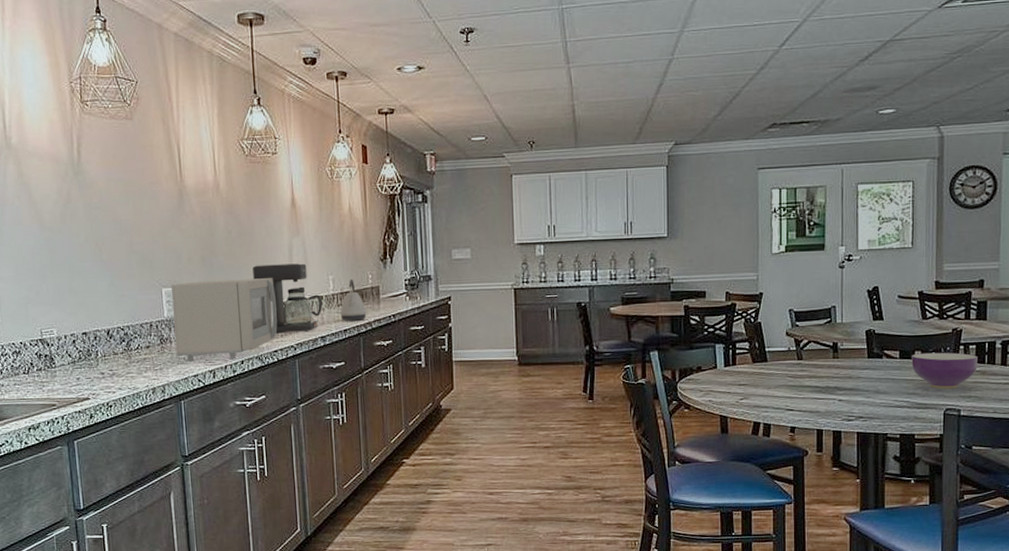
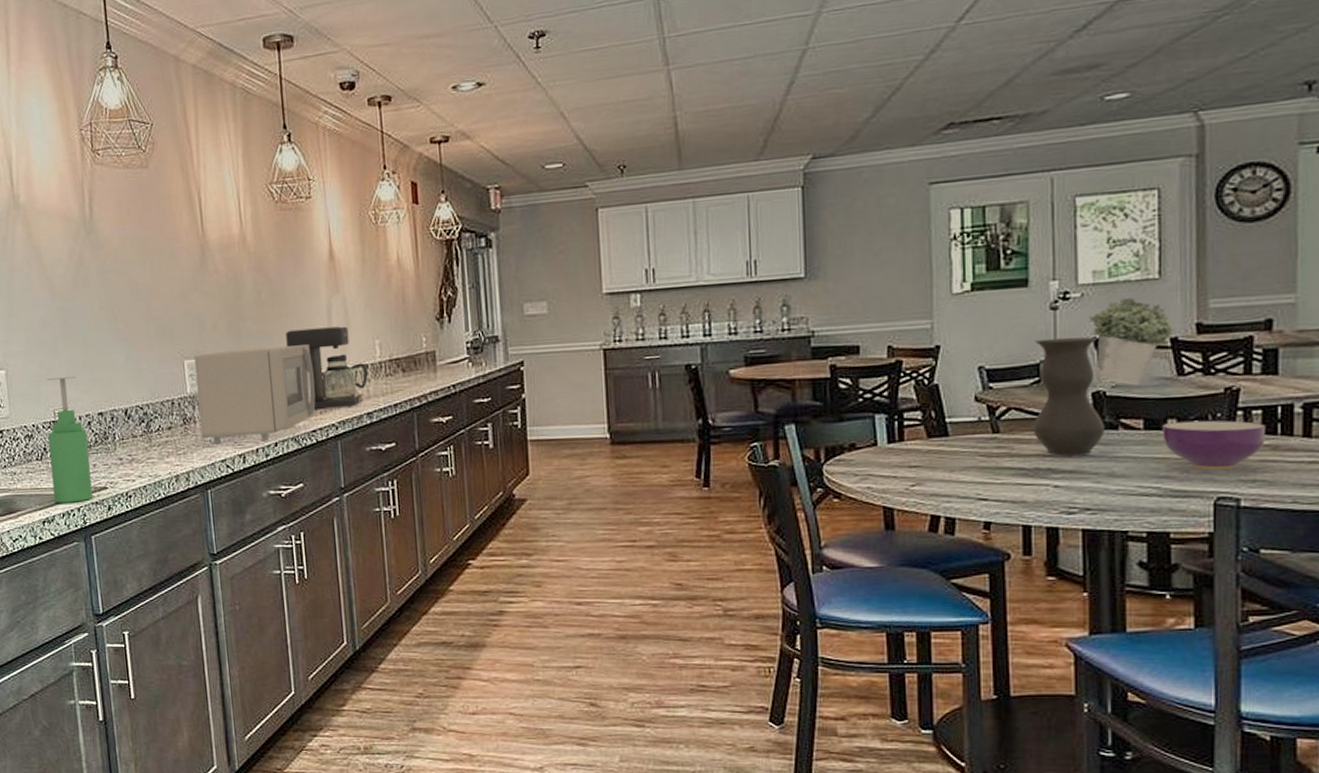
soap dispenser: none [34,299,76,412] -> present [46,375,93,503]
kettle: present [340,278,367,321] -> none [389,342,421,394]
vase: none [825,289,873,378] -> present [1033,337,1104,457]
potted plant: none [865,261,921,327] -> present [1089,298,1174,386]

